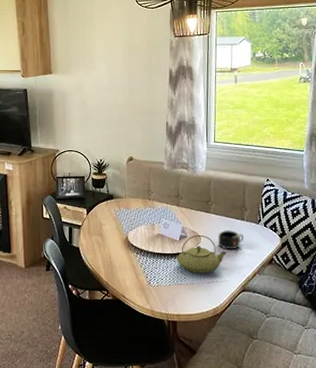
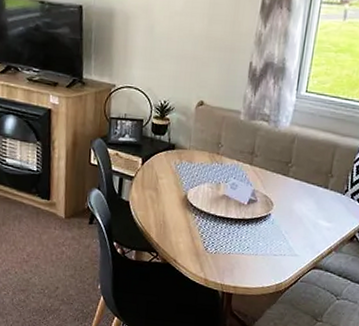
teapot: present [177,235,226,273] -> none [241,200,301,245]
mug: present [218,230,244,250] -> none [293,198,325,222]

